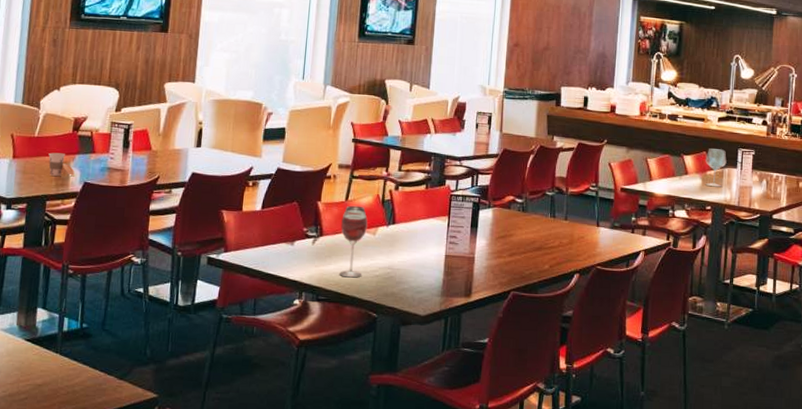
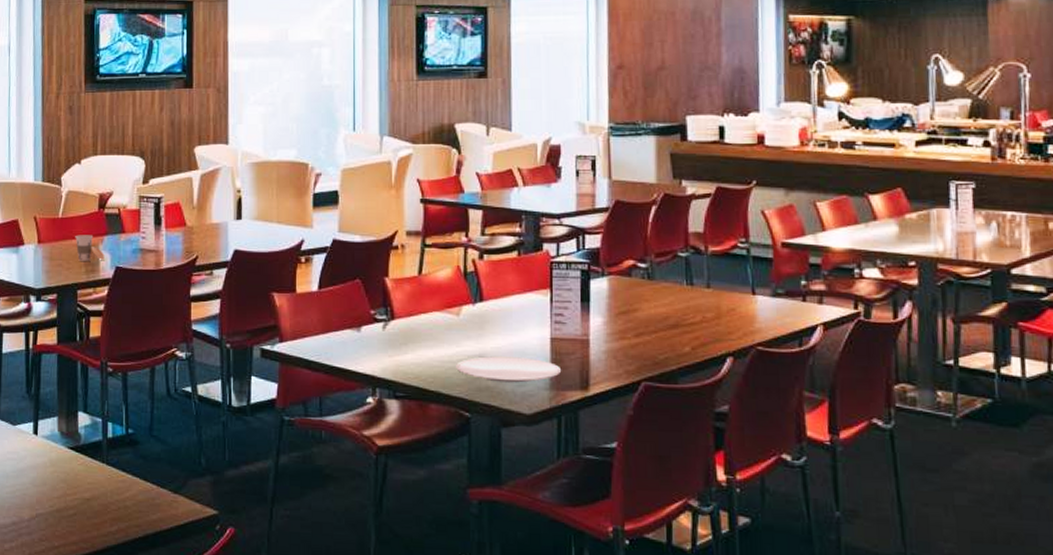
wineglass: present [339,205,368,278] -> none [416,280,448,369]
plate: none [369,268,452,290] -> present [456,356,562,383]
wine glass: present [705,148,727,187] -> none [901,183,934,235]

